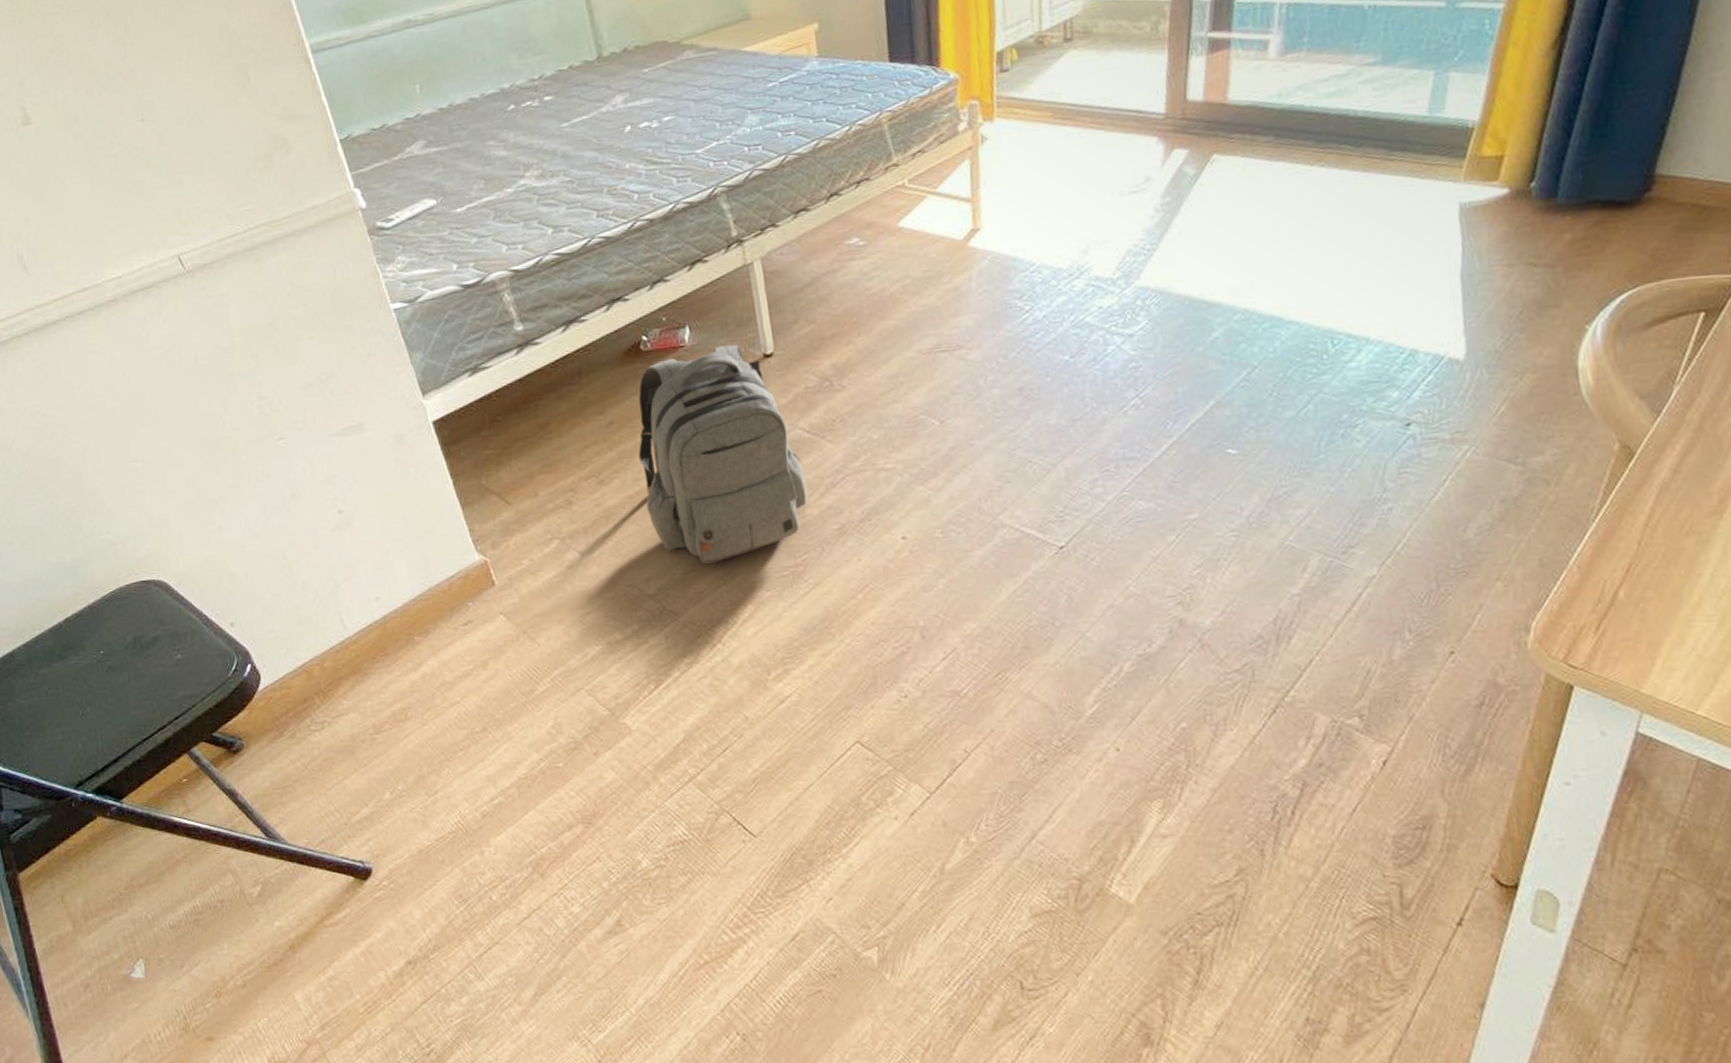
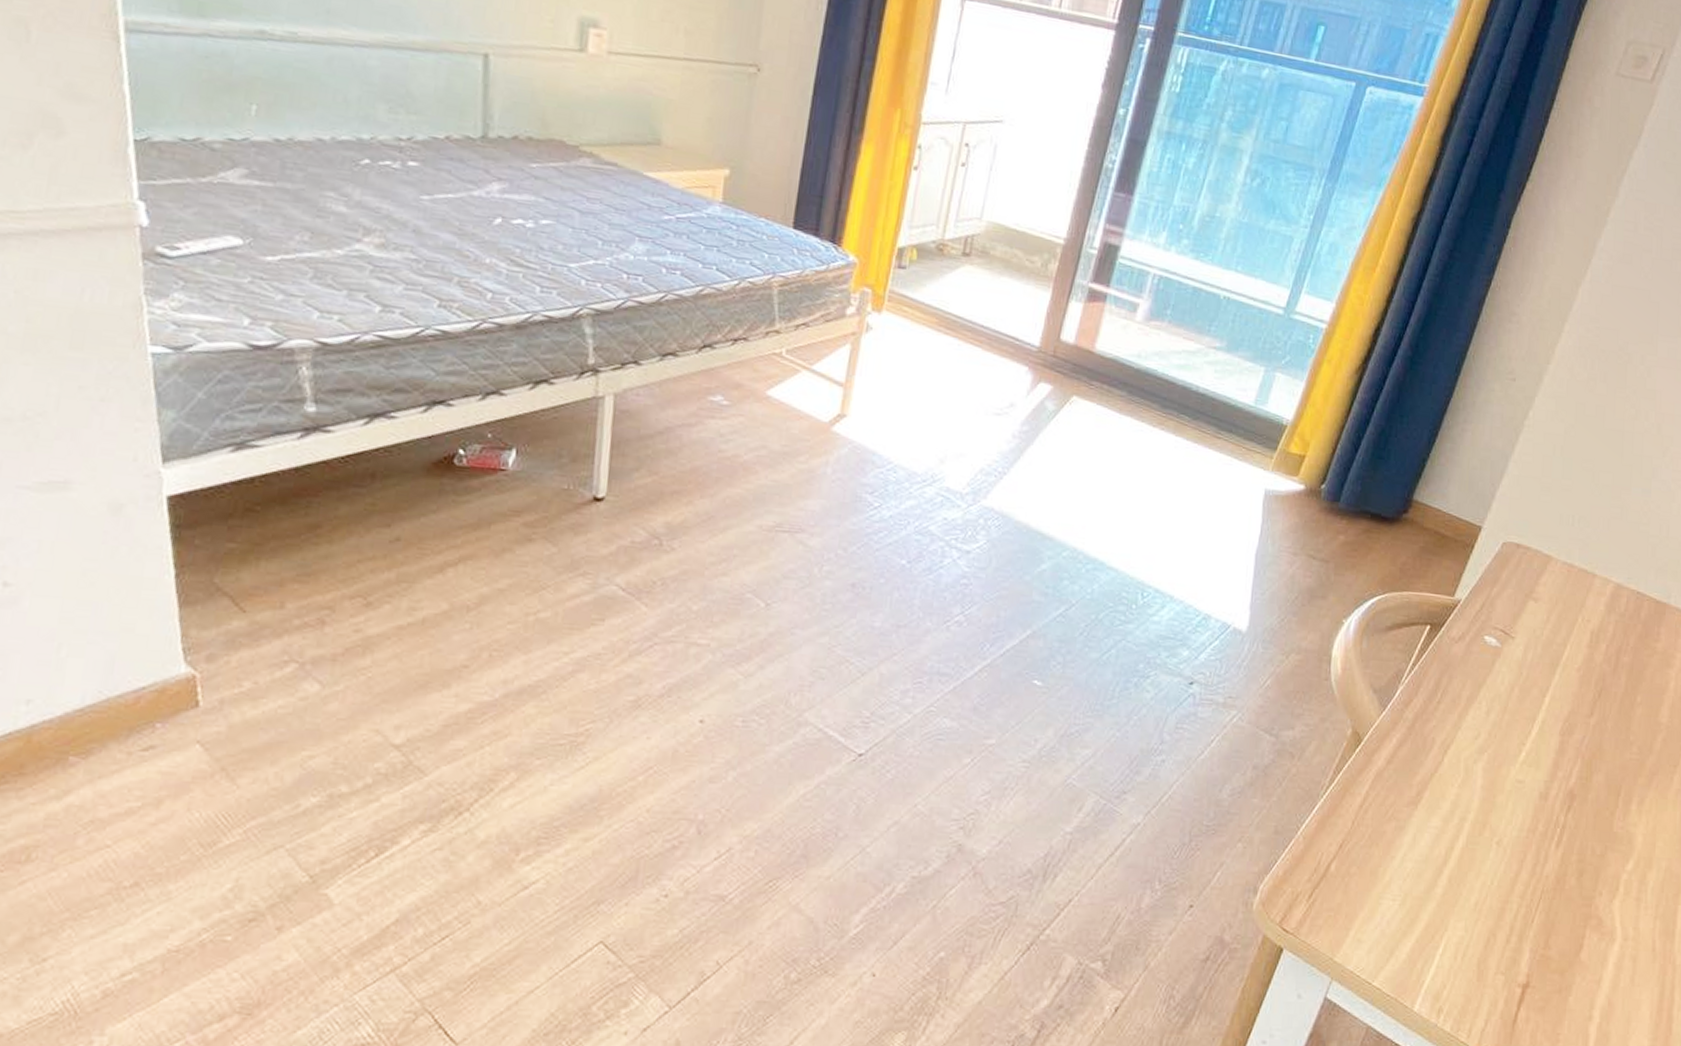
backpack: present [638,344,808,564] -> none [416,478,610,718]

